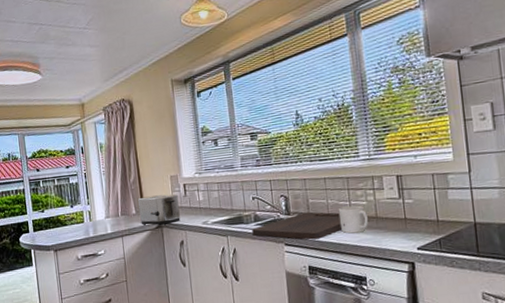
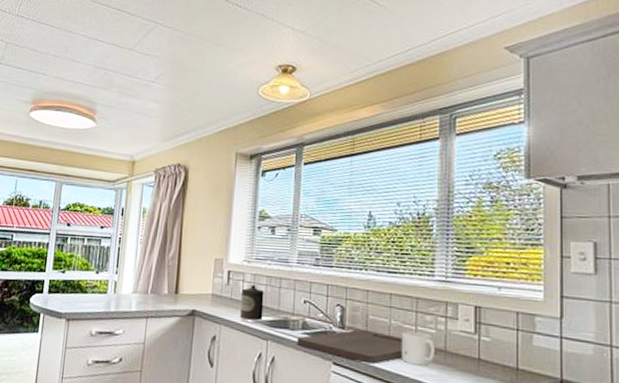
toaster: present [138,194,181,226] -> none [171,276,219,314]
canister: none [198,192,220,223] -> present [240,284,264,321]

